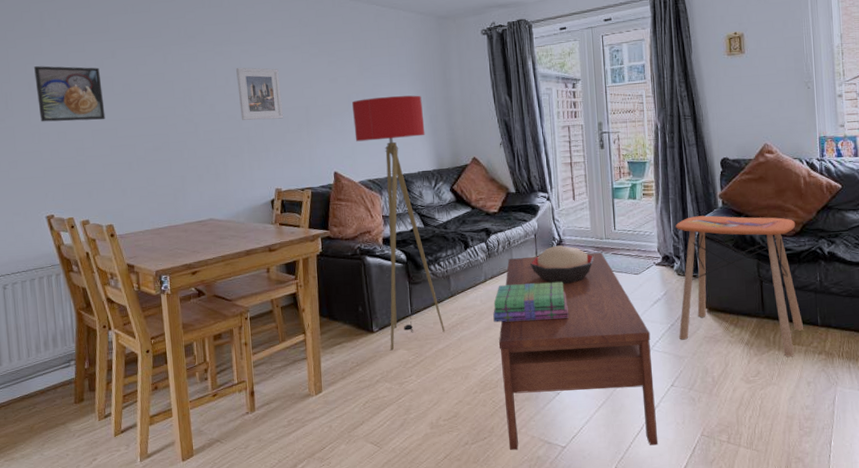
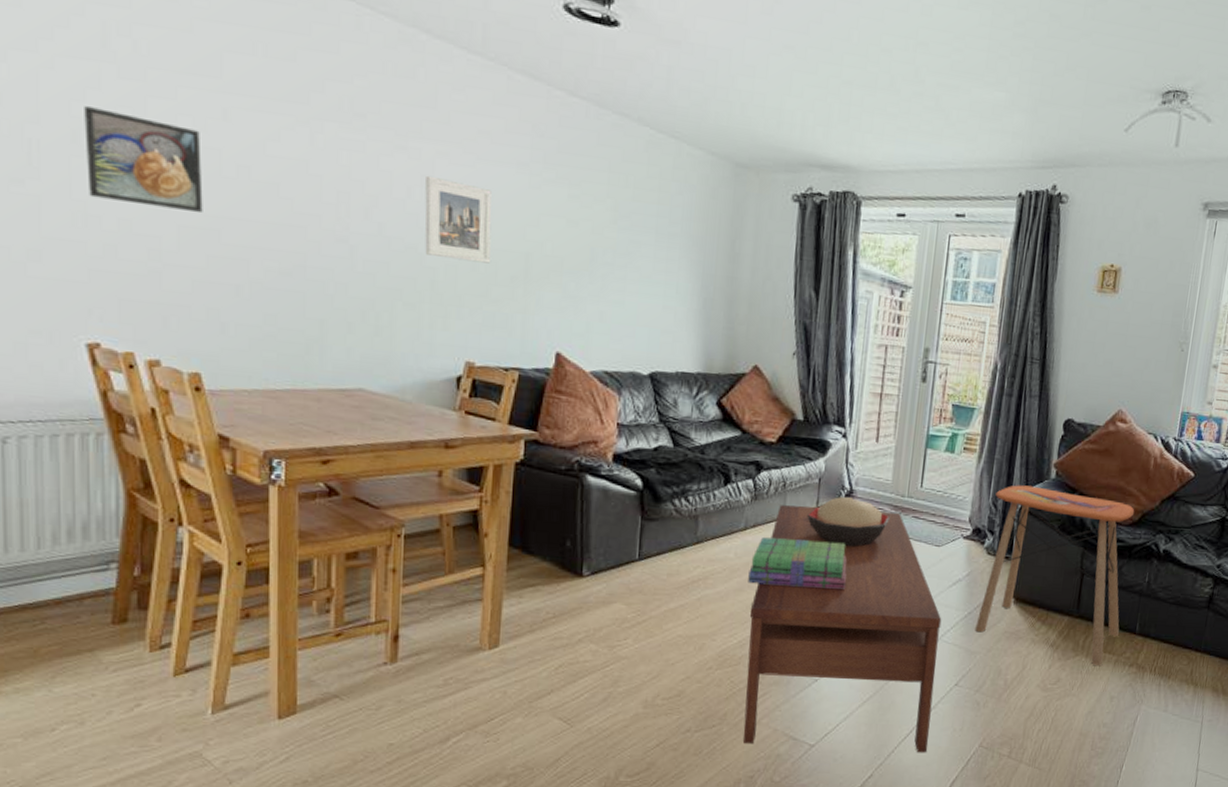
floor lamp: present [352,95,445,351] -> none [593,257,696,603]

